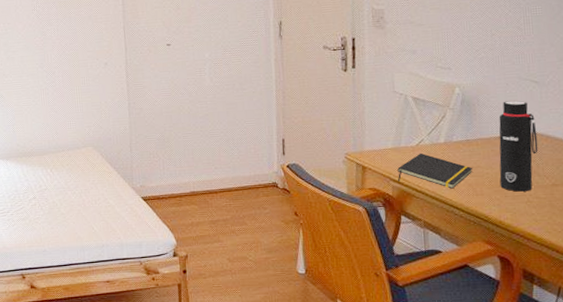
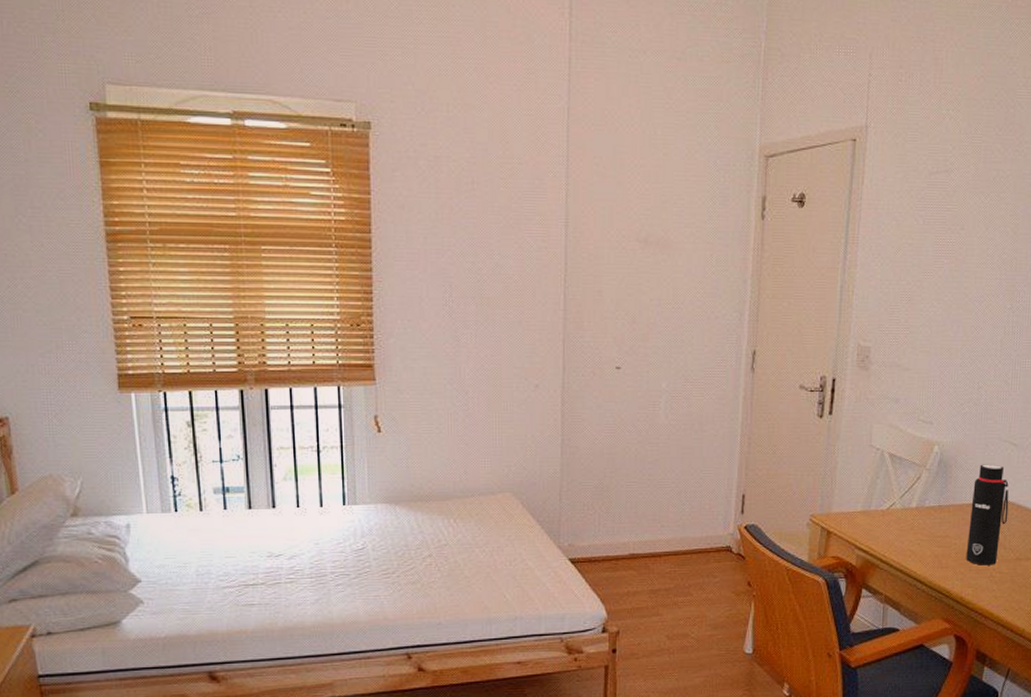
notepad: present [397,152,473,189] -> none [864,518,942,560]

